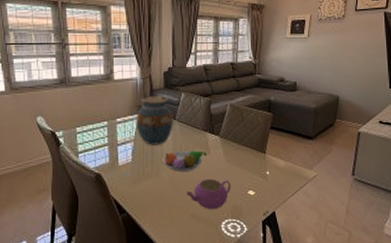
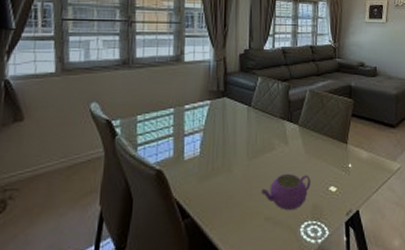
vase: present [136,94,174,145] -> none [206,78,249,135]
fruit bowl: present [163,150,207,172] -> none [235,141,285,166]

